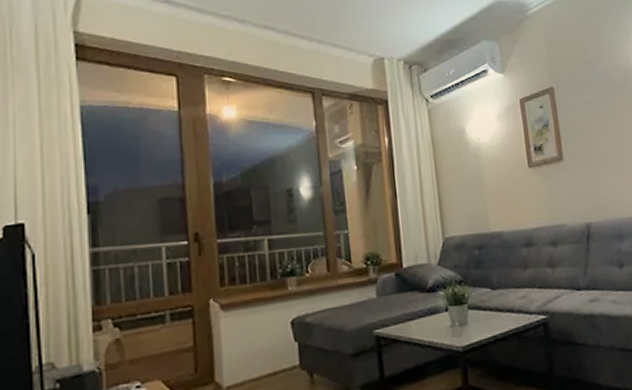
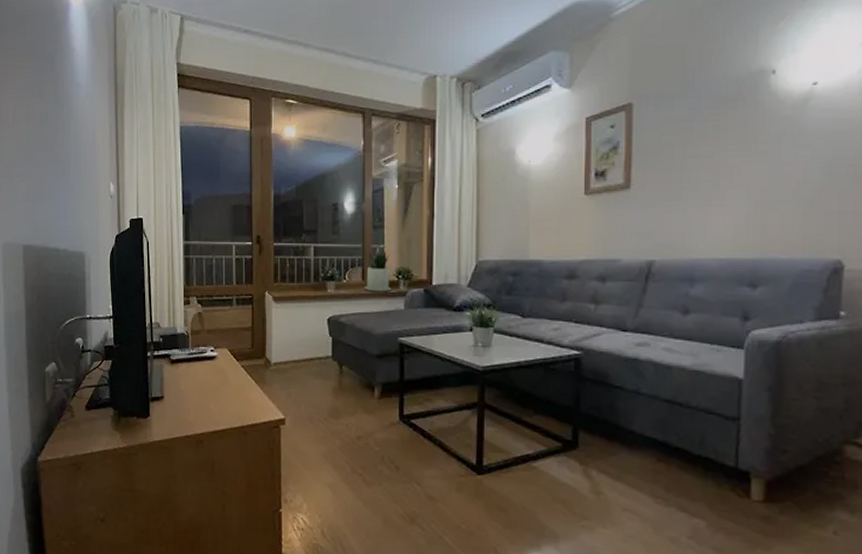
planter: none [330,237,361,284] -> present [363,251,391,292]

